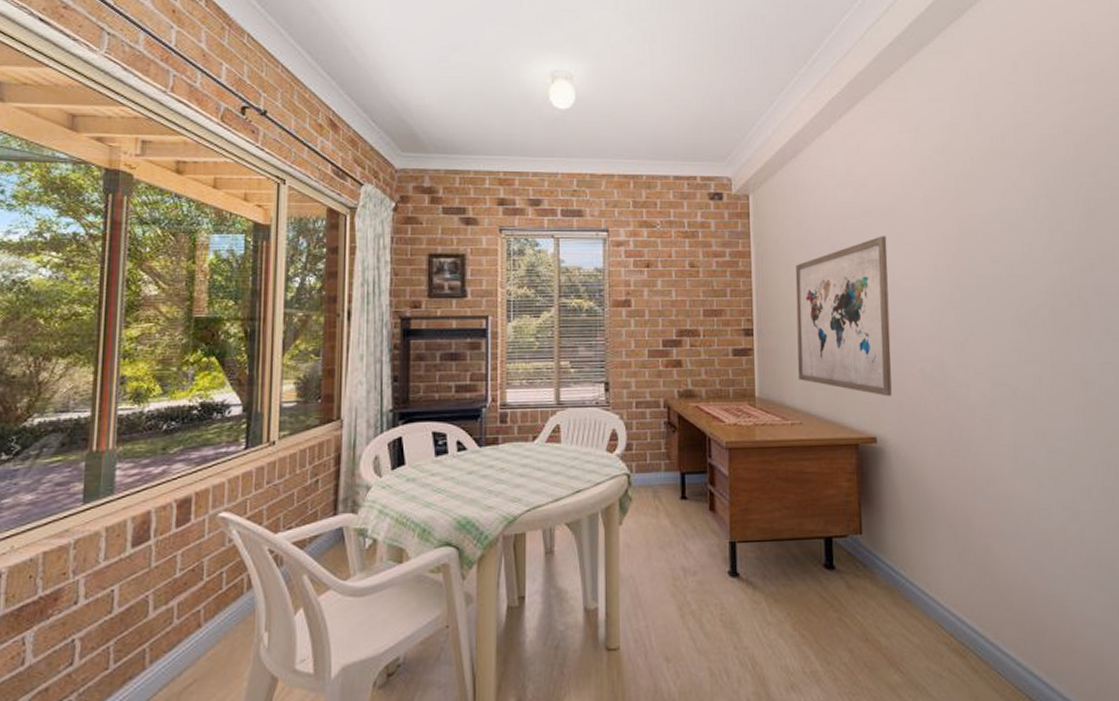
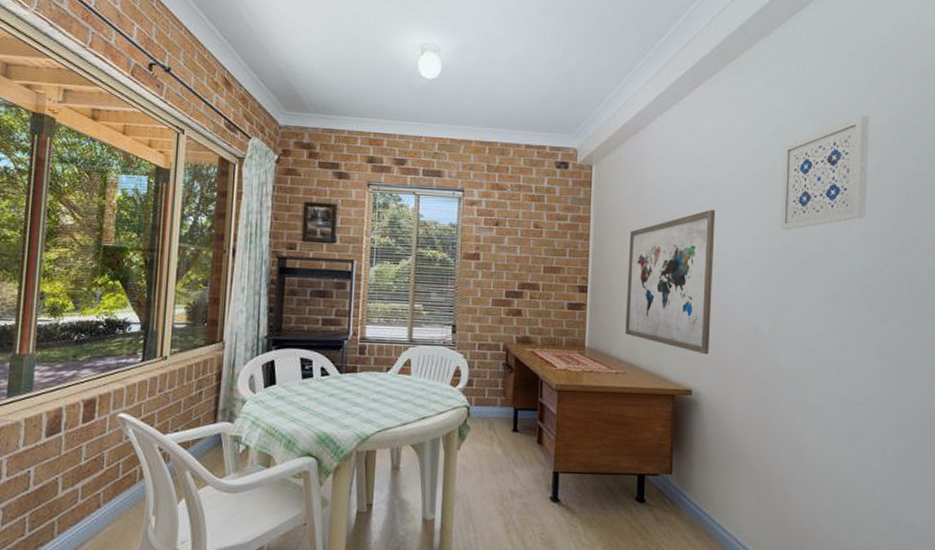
wall art: none [953,126,1047,254] -> present [780,116,869,231]

